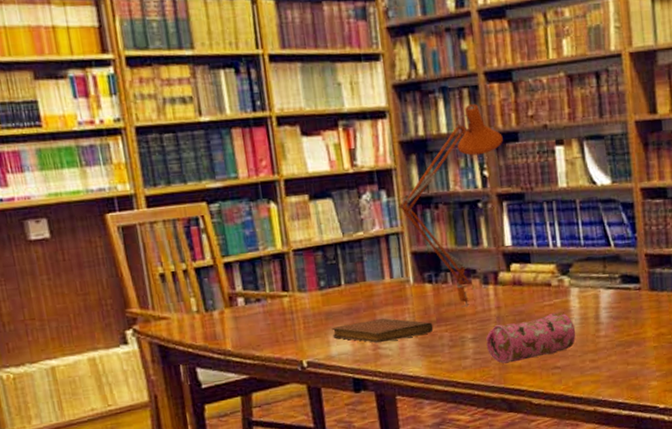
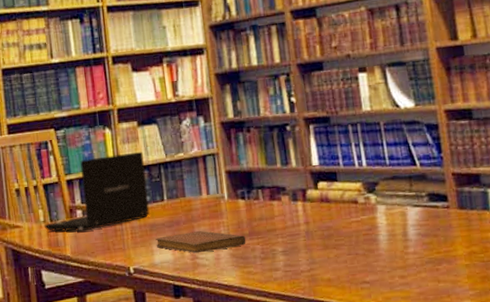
laptop: none [197,229,325,323] -> present [44,151,150,232]
desk lamp: present [399,104,503,307] -> none [214,38,309,222]
pencil case: present [486,312,576,364] -> none [295,228,384,277]

